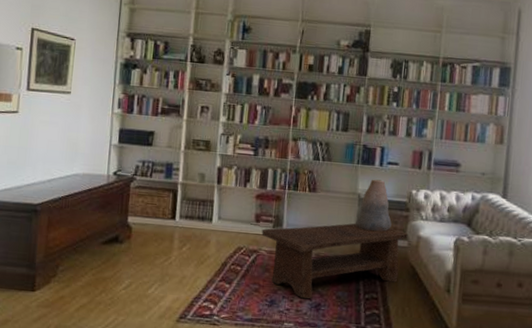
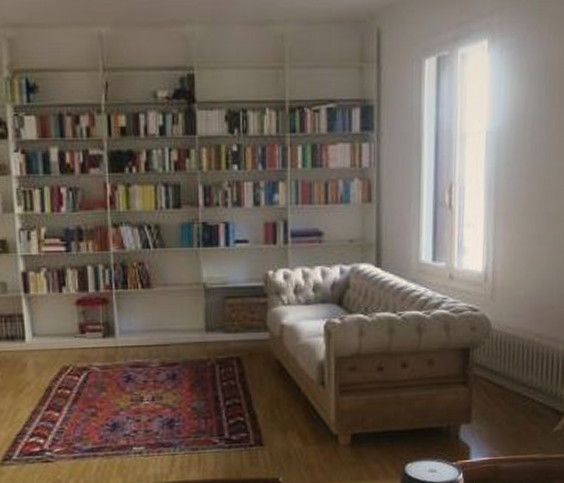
coffee table: present [261,223,408,299] -> none [90,319,269,417]
decorative urn: present [356,179,392,232] -> none [204,263,248,326]

